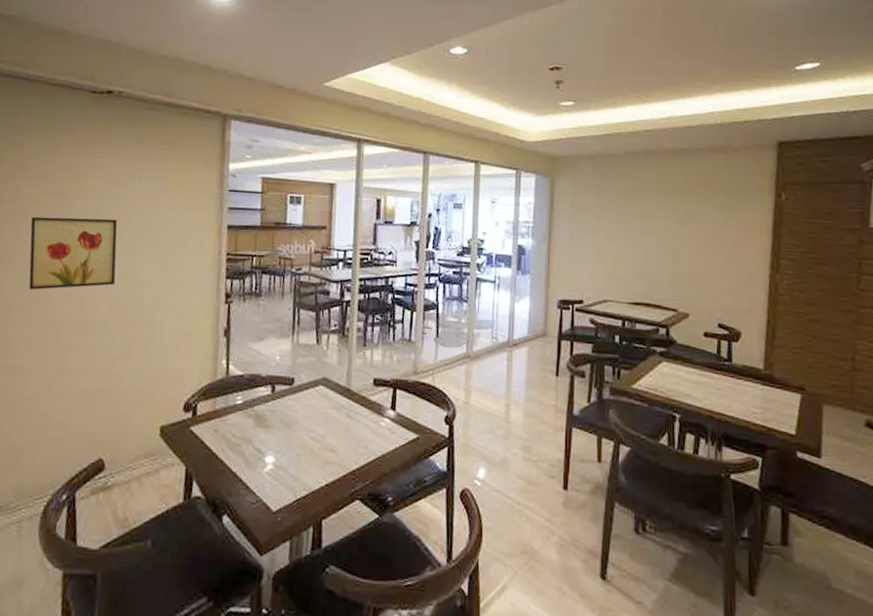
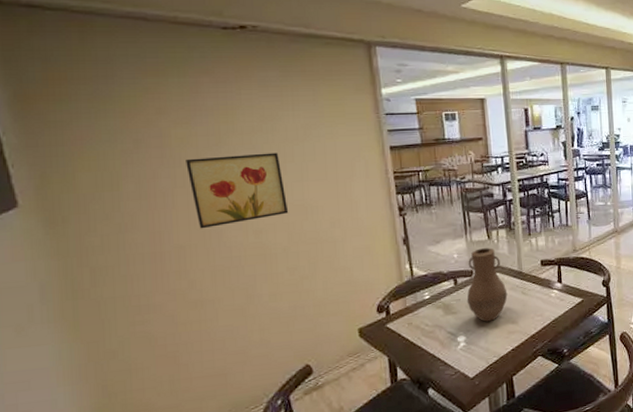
vase: none [282,353,330,444] -> present [466,248,508,322]

